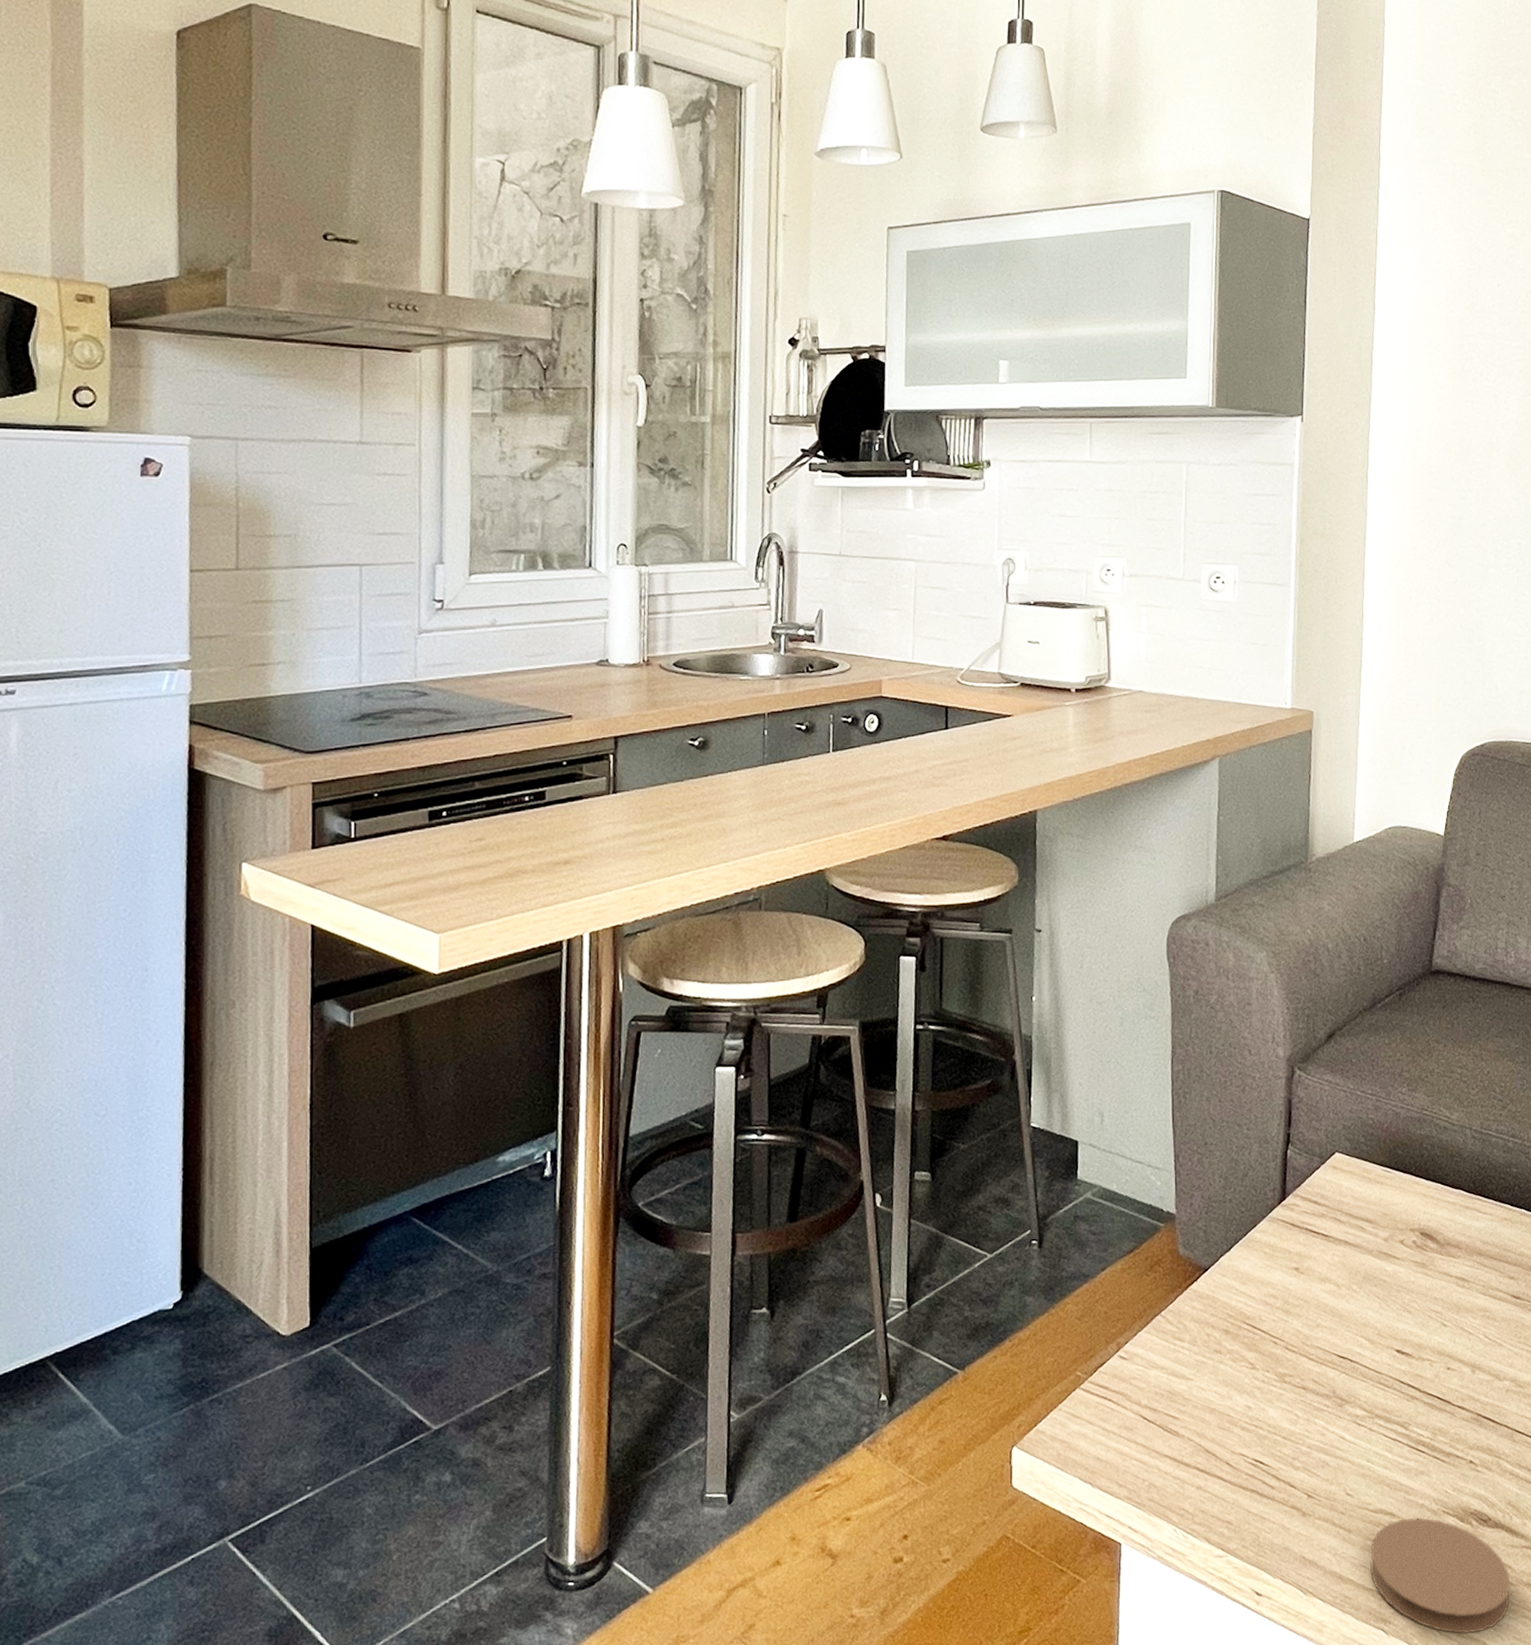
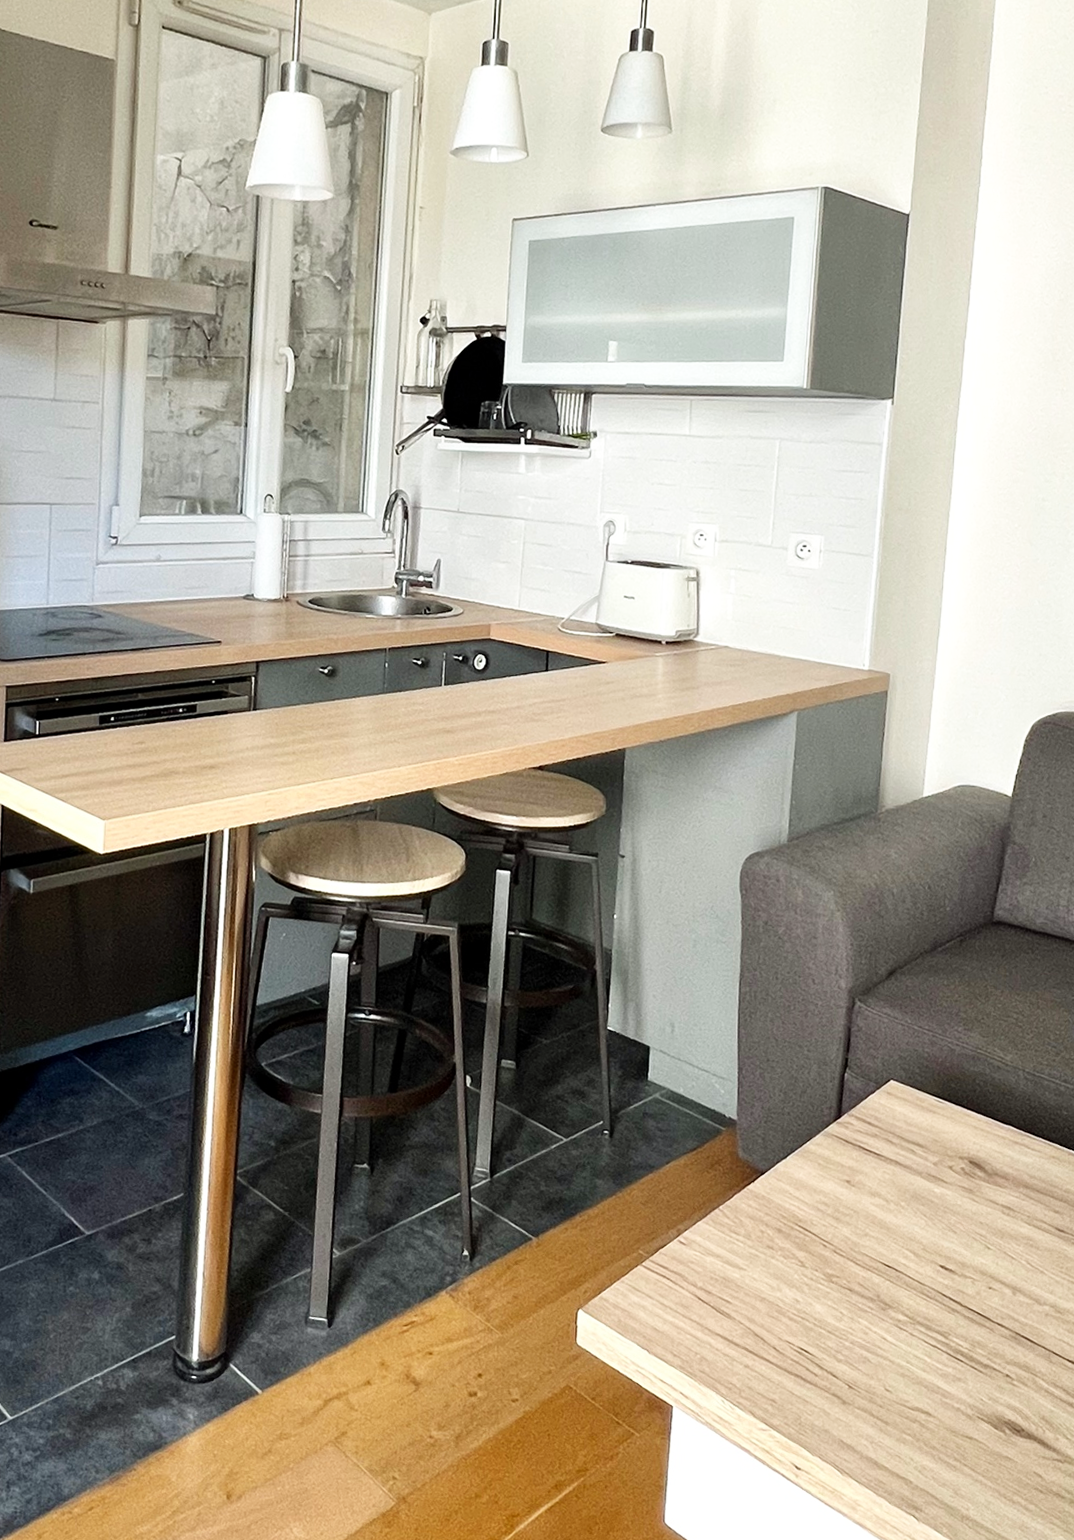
coaster: present [1370,1517,1511,1634] -> none [905,1419,1040,1531]

